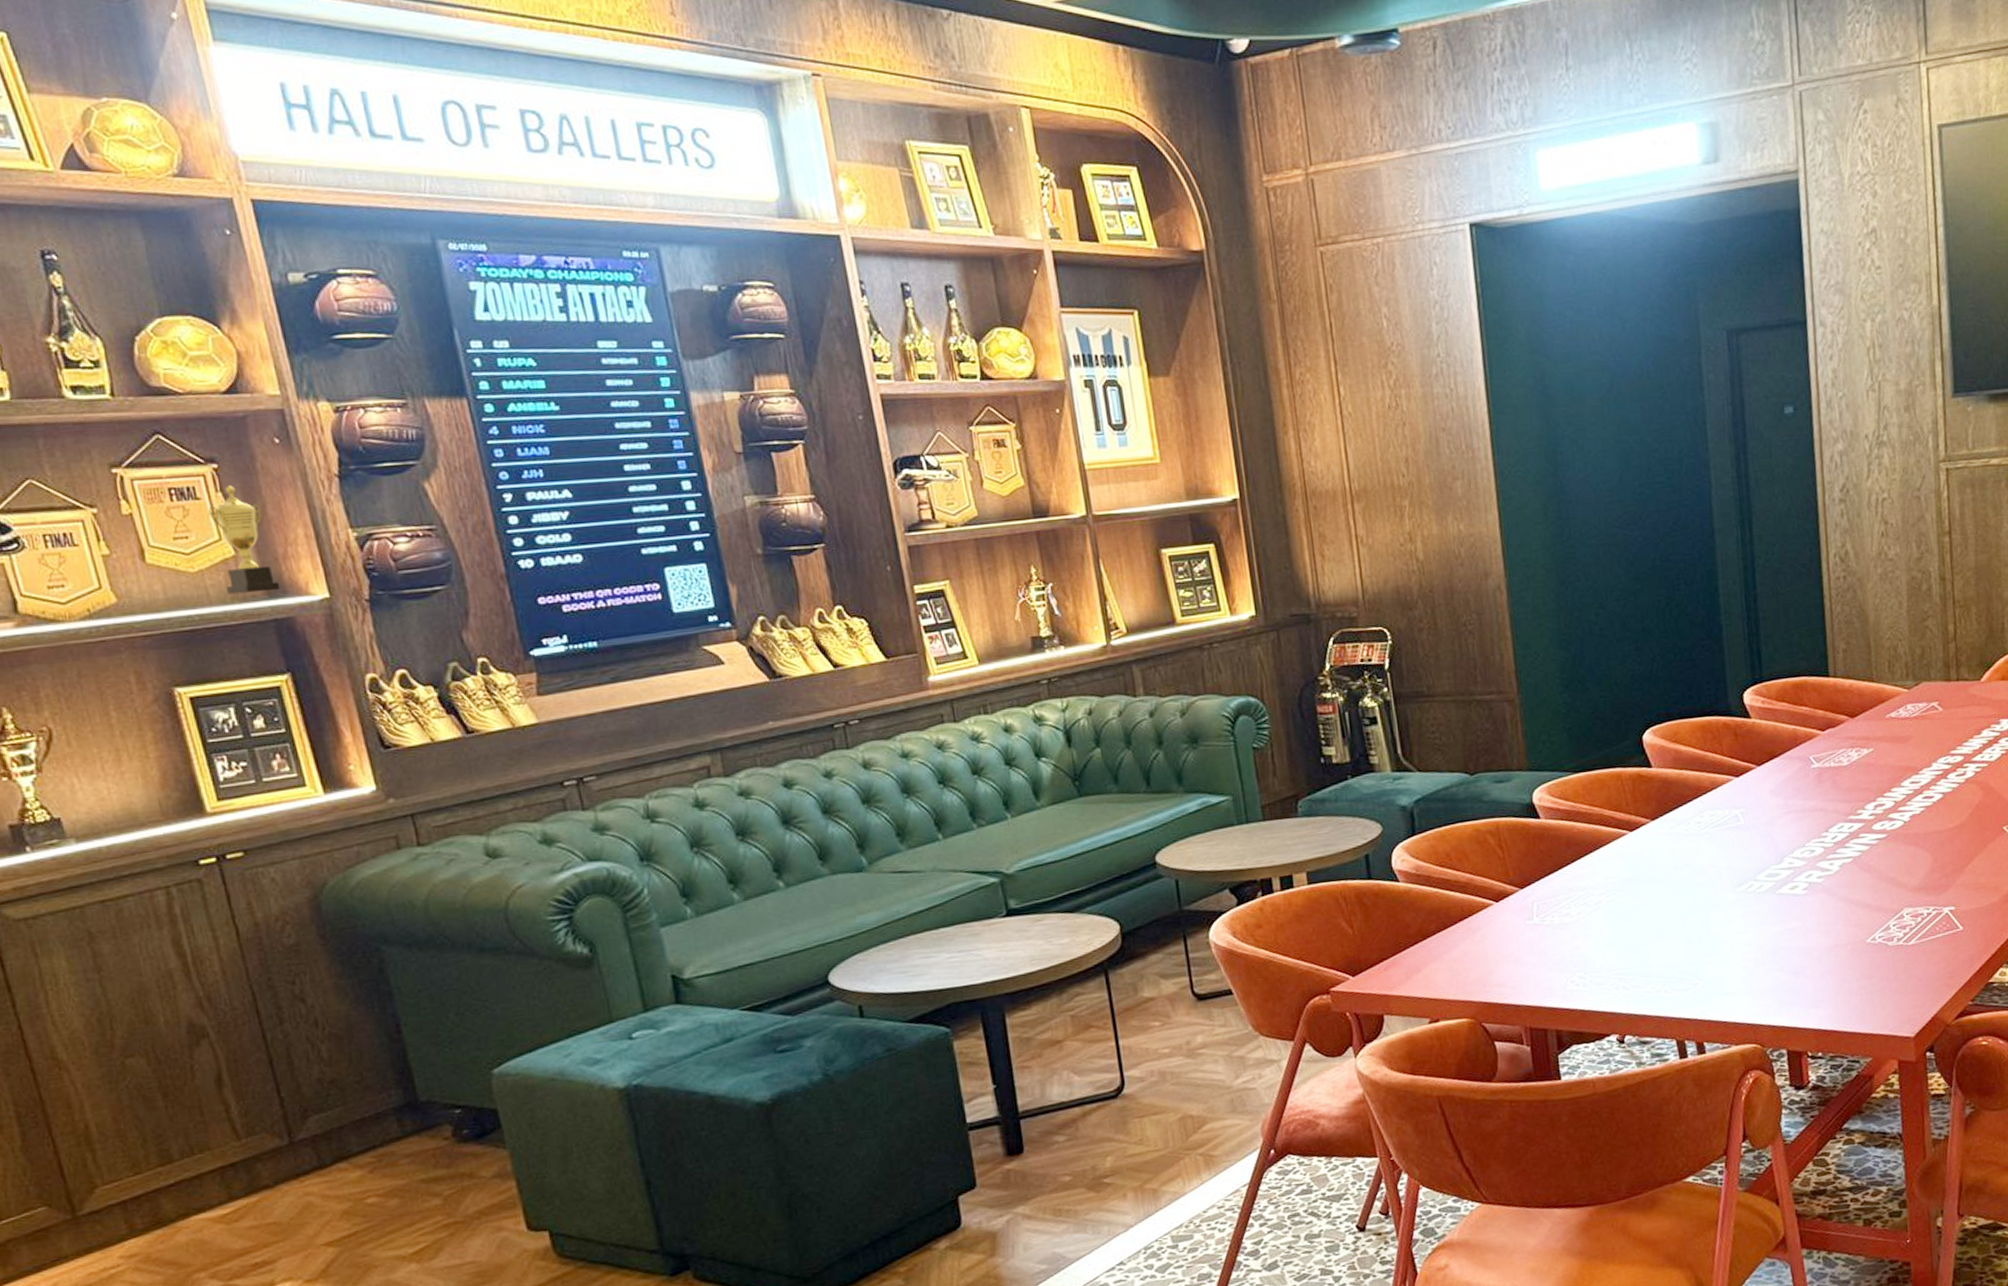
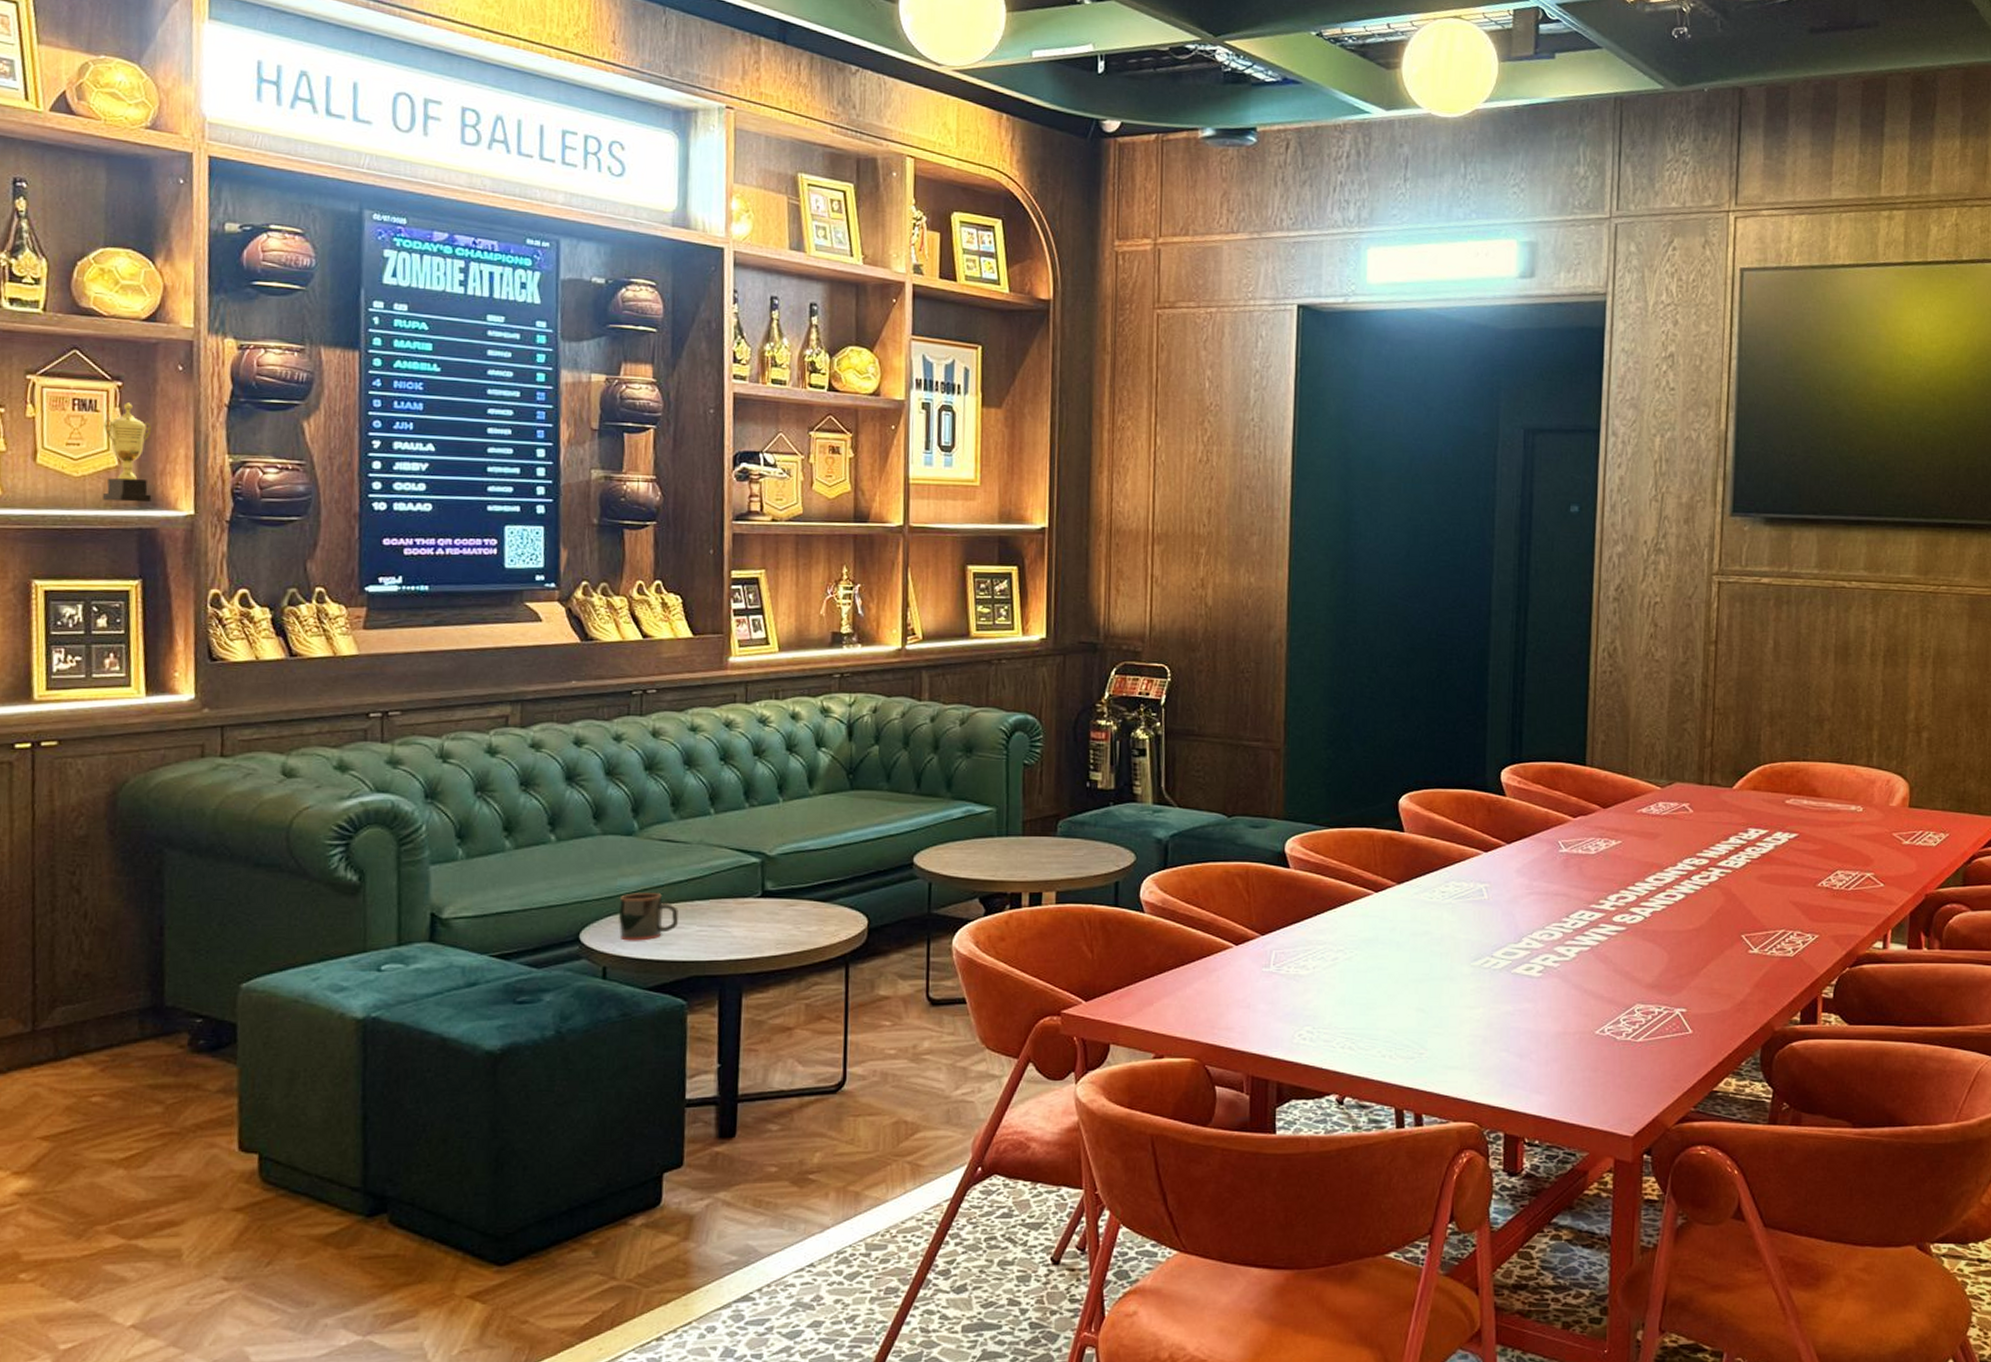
mug: none [862,925,928,977] -> present [618,893,679,941]

